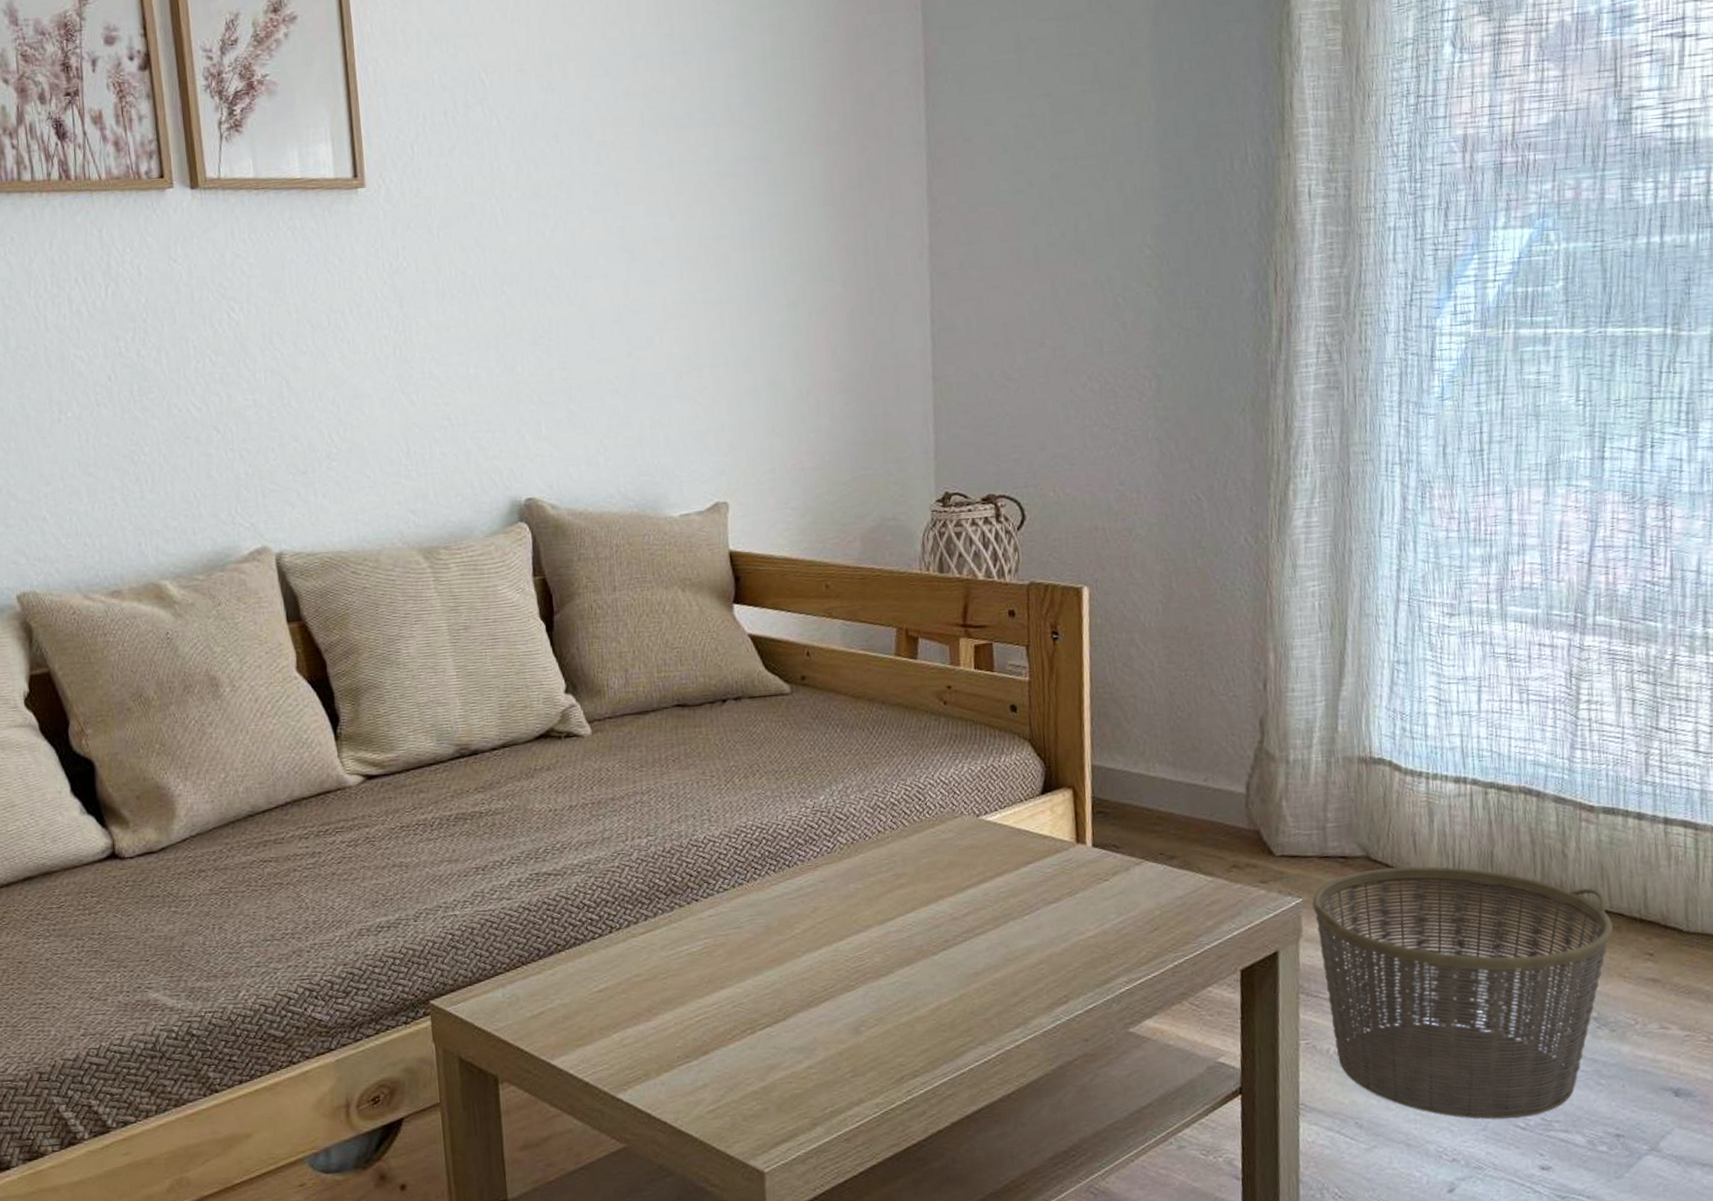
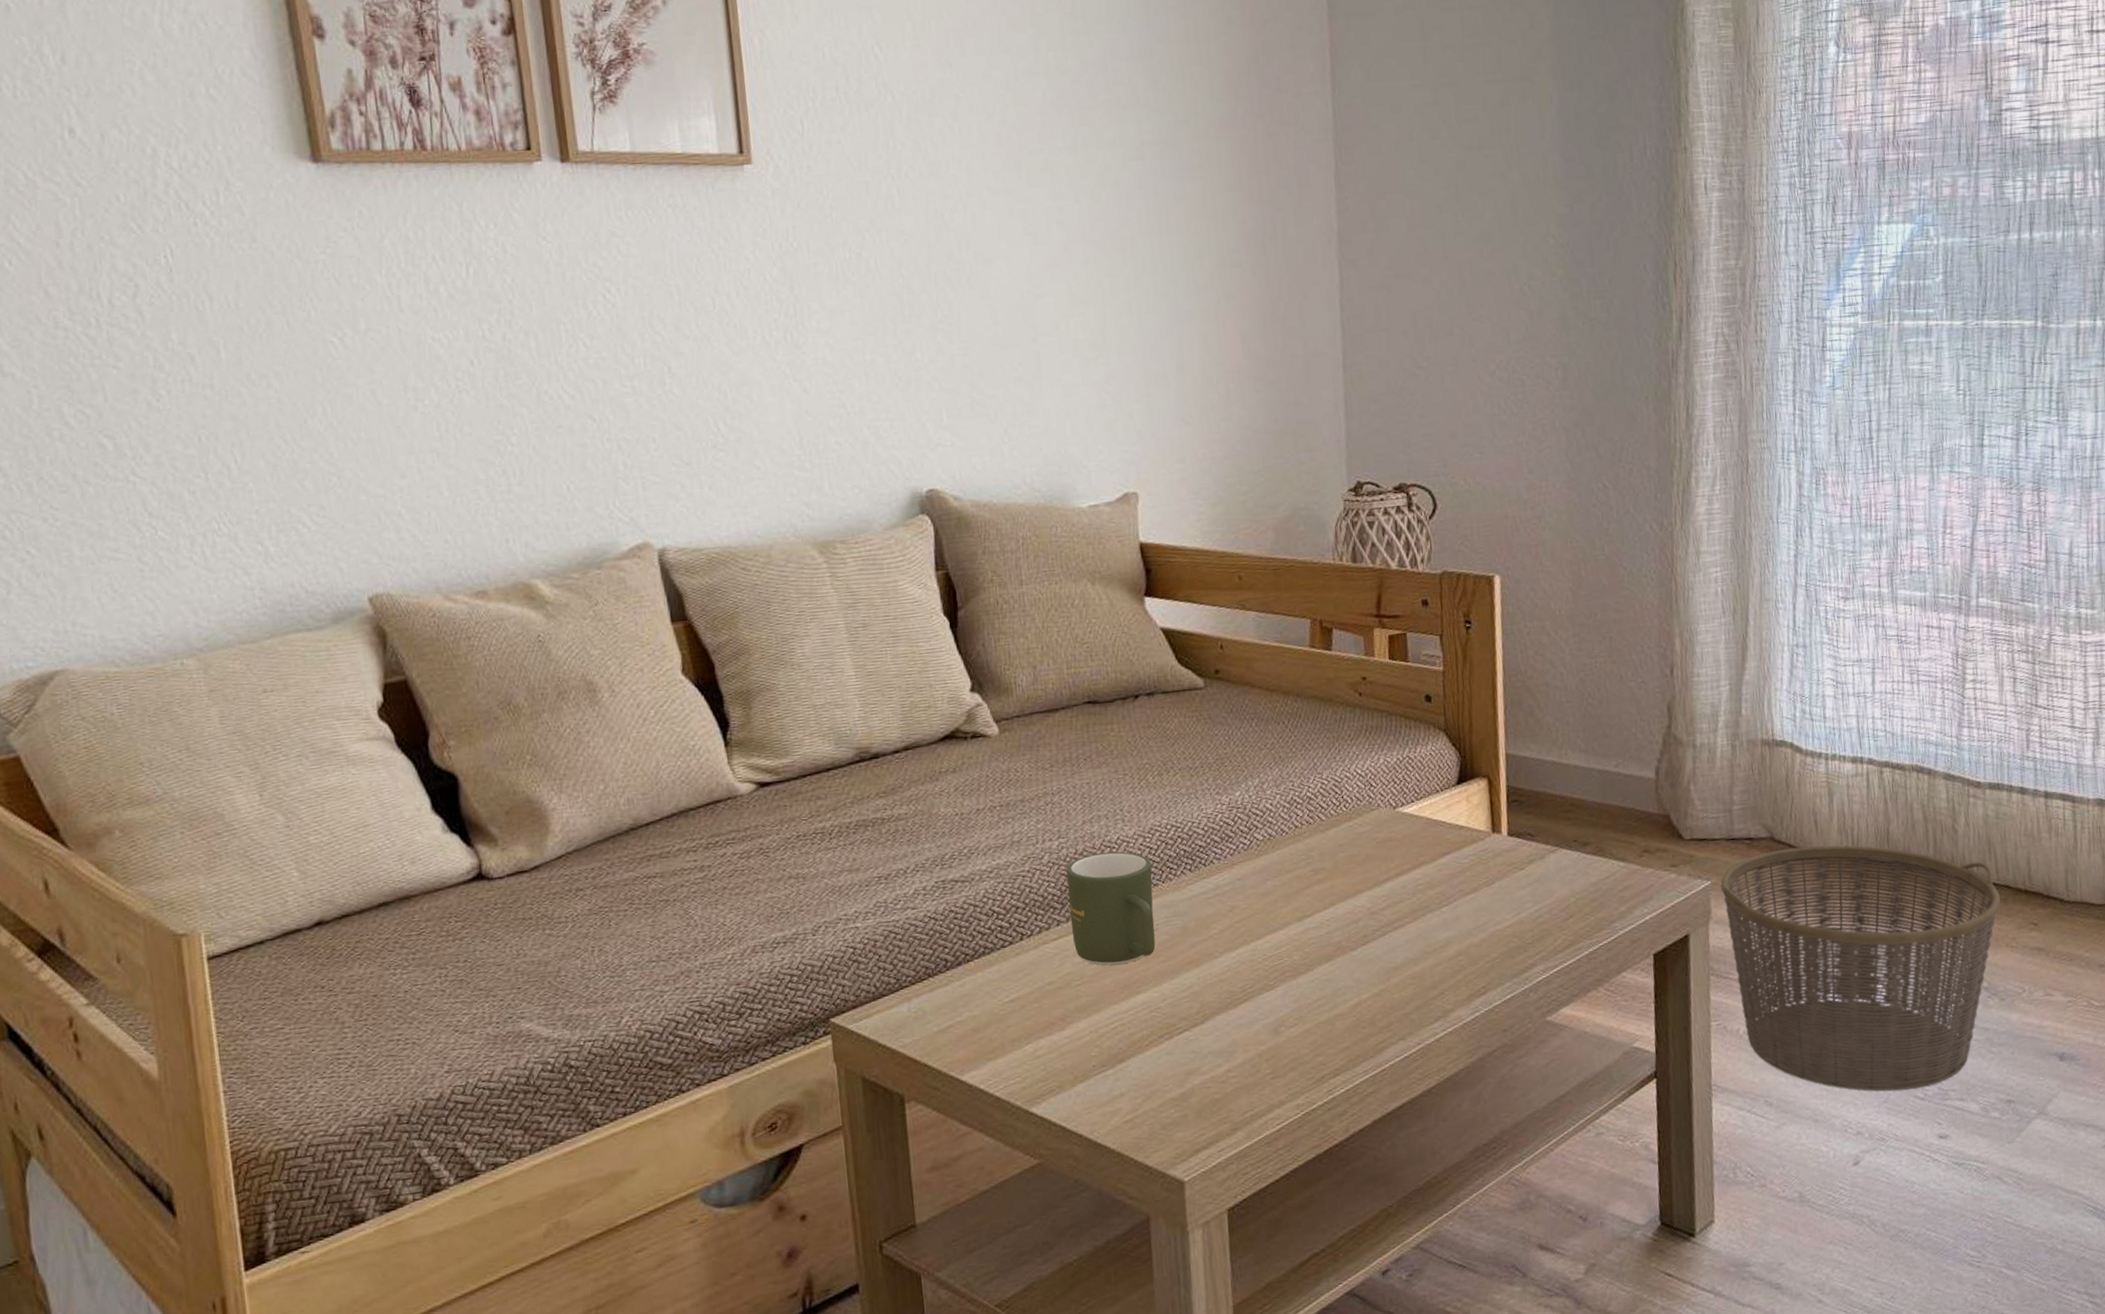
mug: none [654,850,740,961] -> present [1066,851,1156,966]

